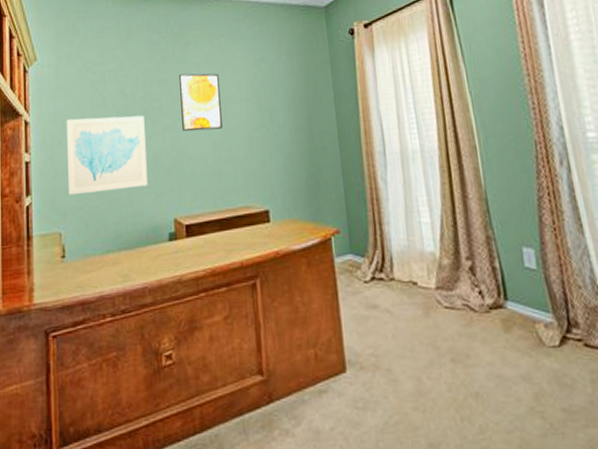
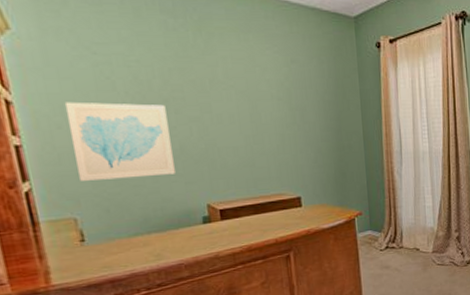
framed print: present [179,73,222,132] -> none [203,66,253,125]

